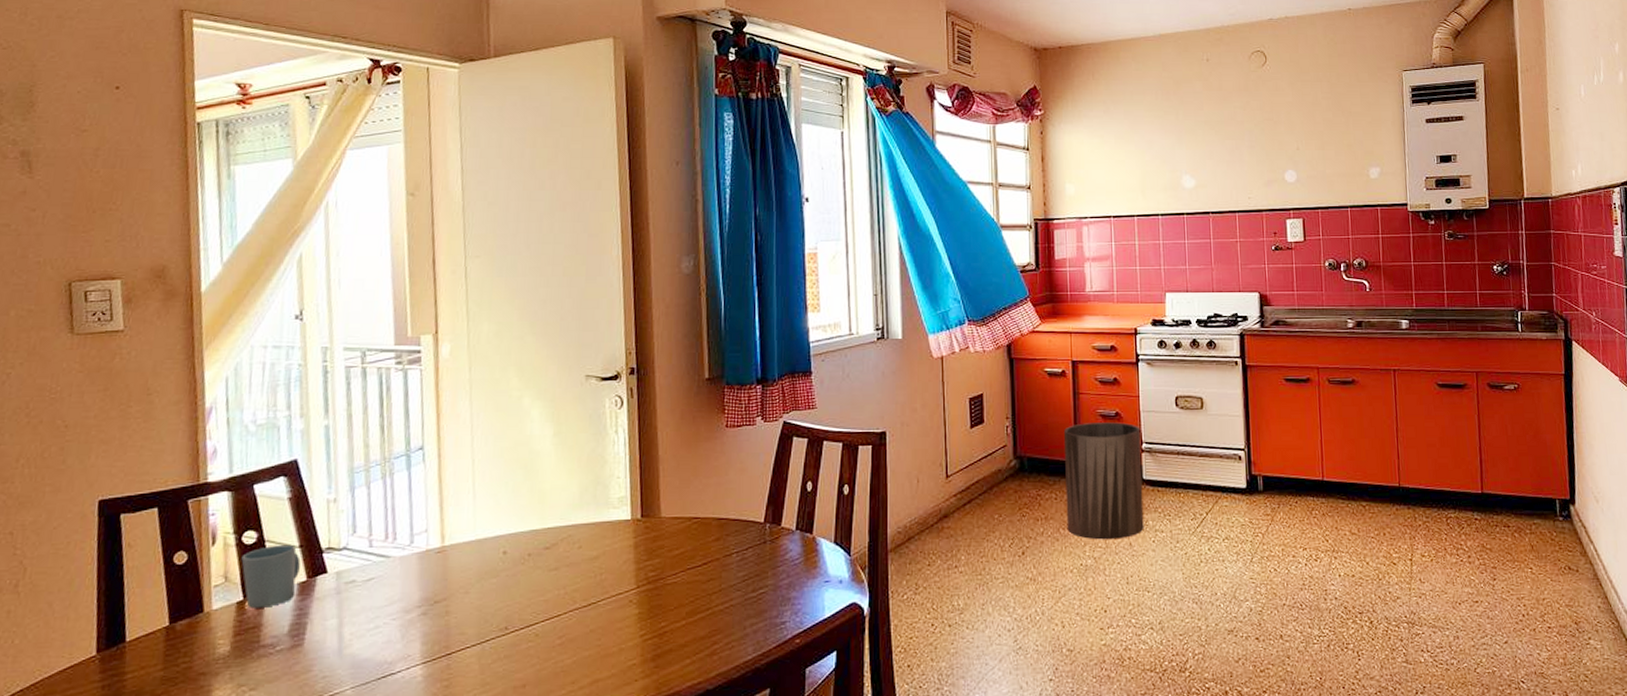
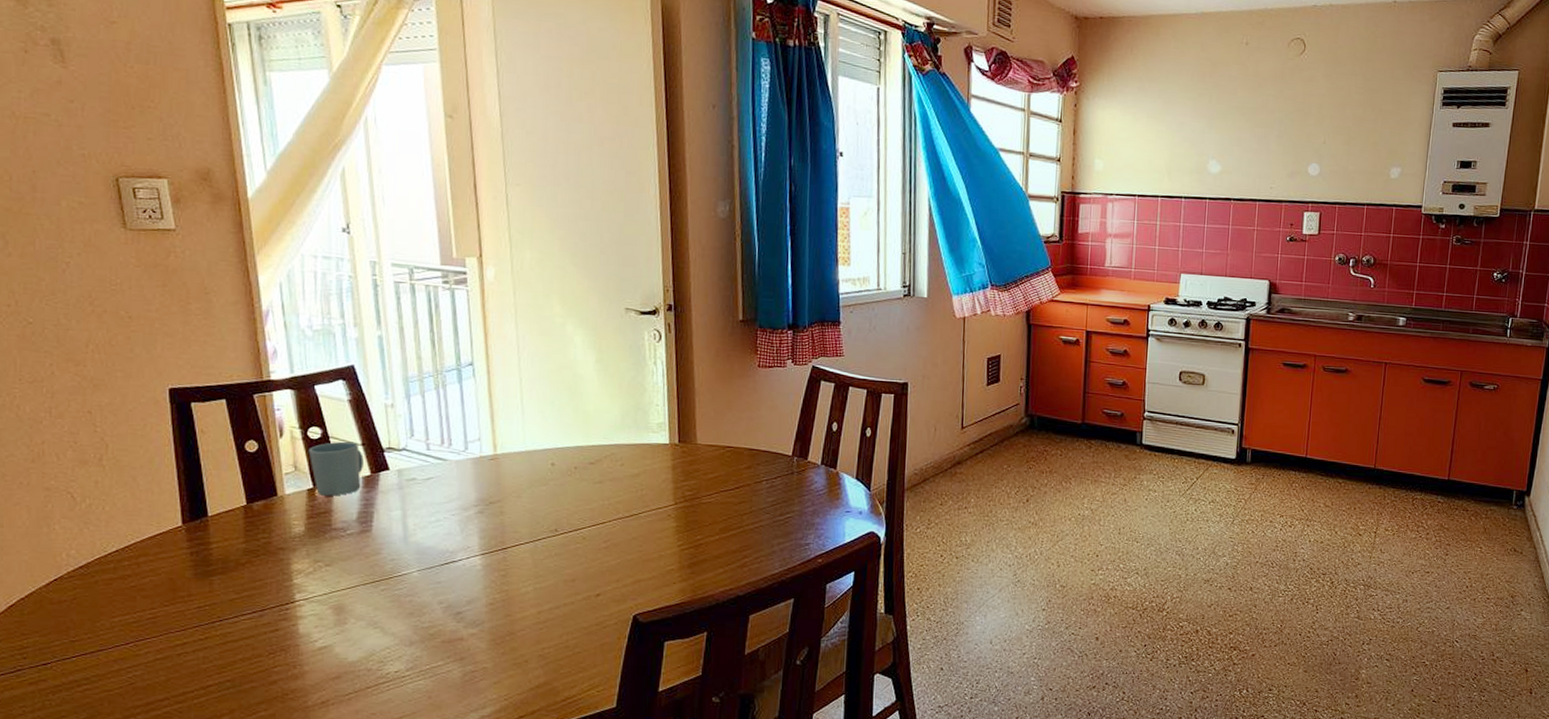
trash can: present [1063,422,1144,540] -> none [1069,389,1145,495]

